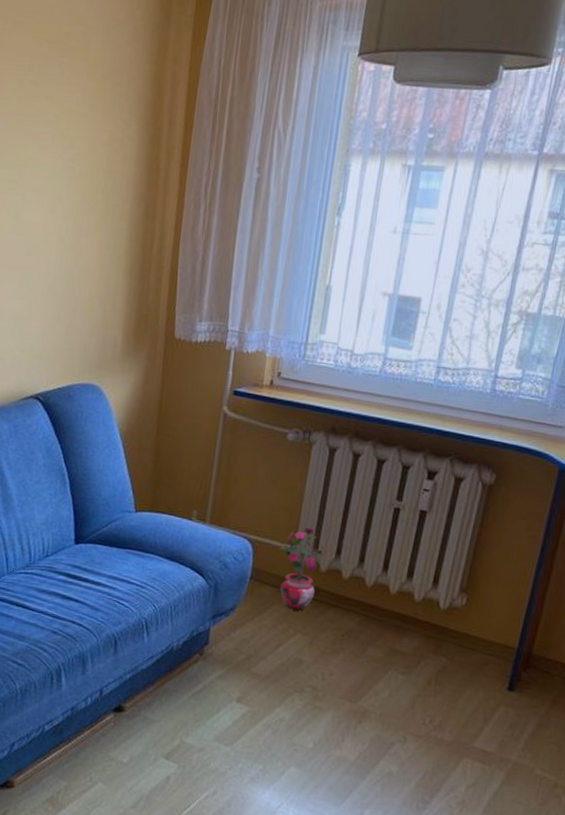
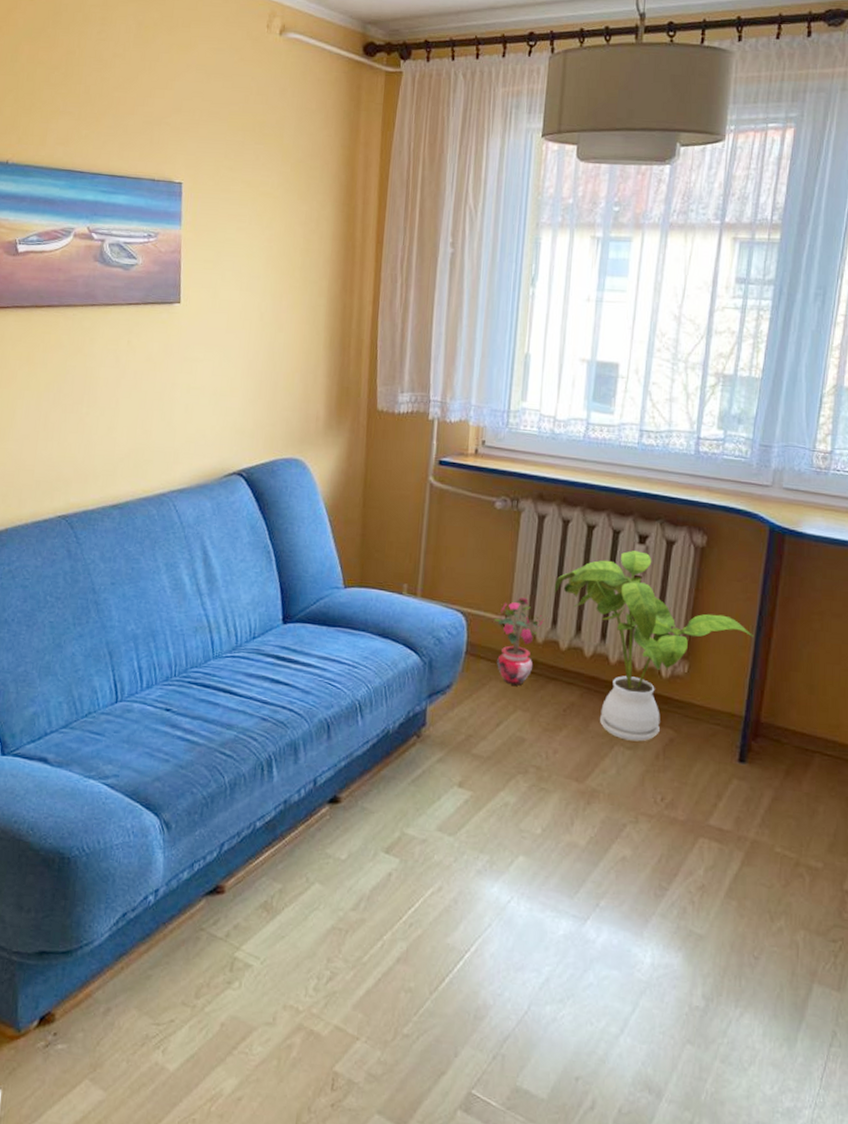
house plant: none [340,486,533,668] -> present [554,550,753,742]

